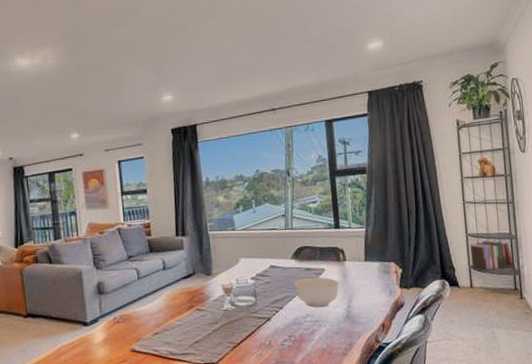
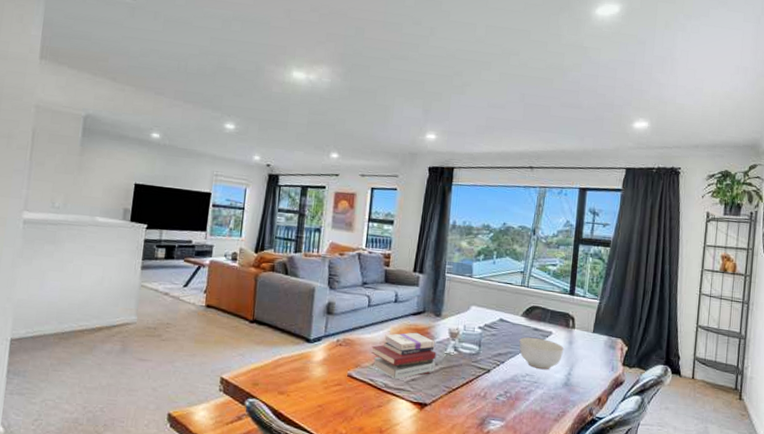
books: none [149,295,216,346] -> present [371,332,436,380]
books: present [469,240,514,271] -> none [696,335,739,367]

